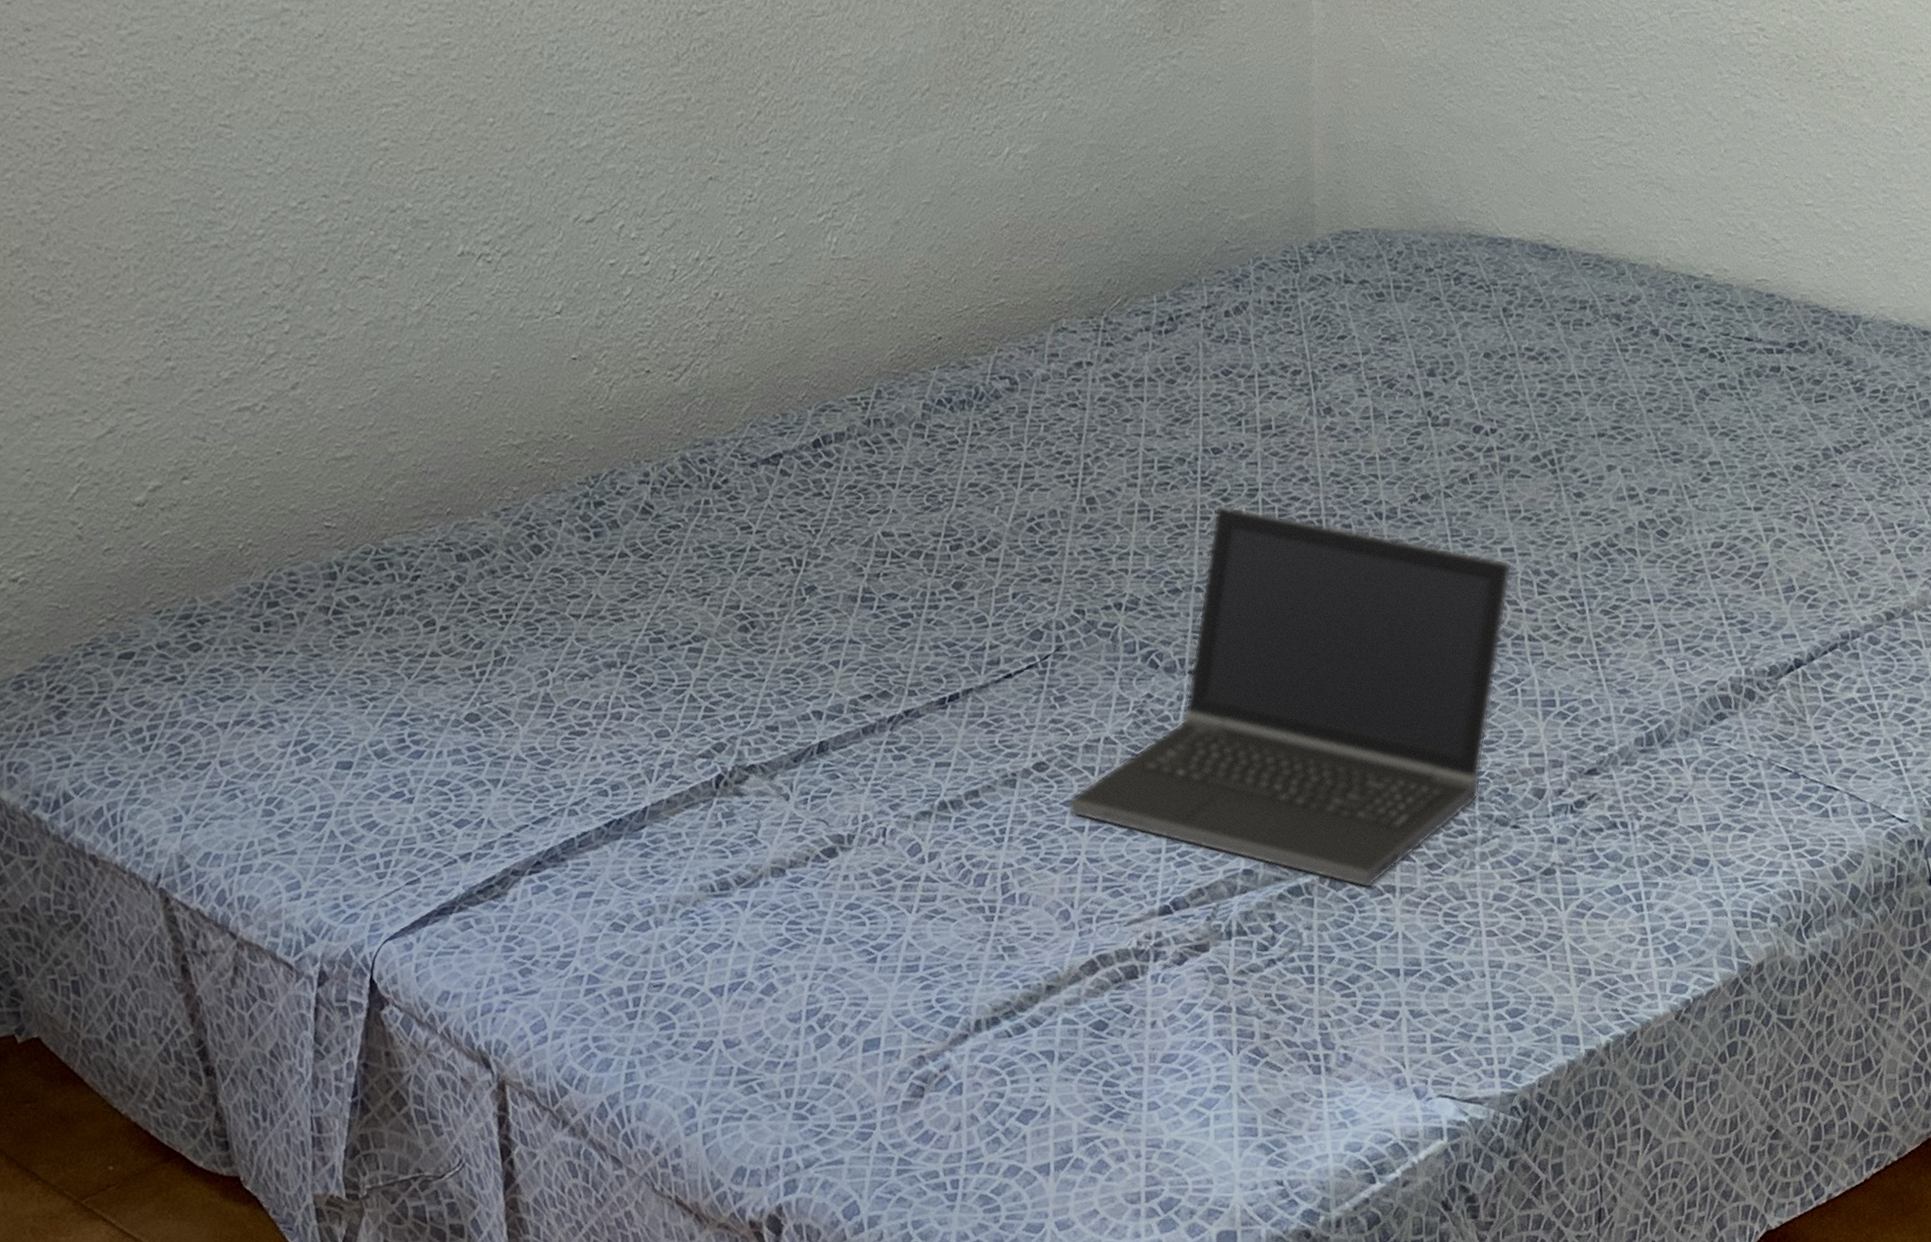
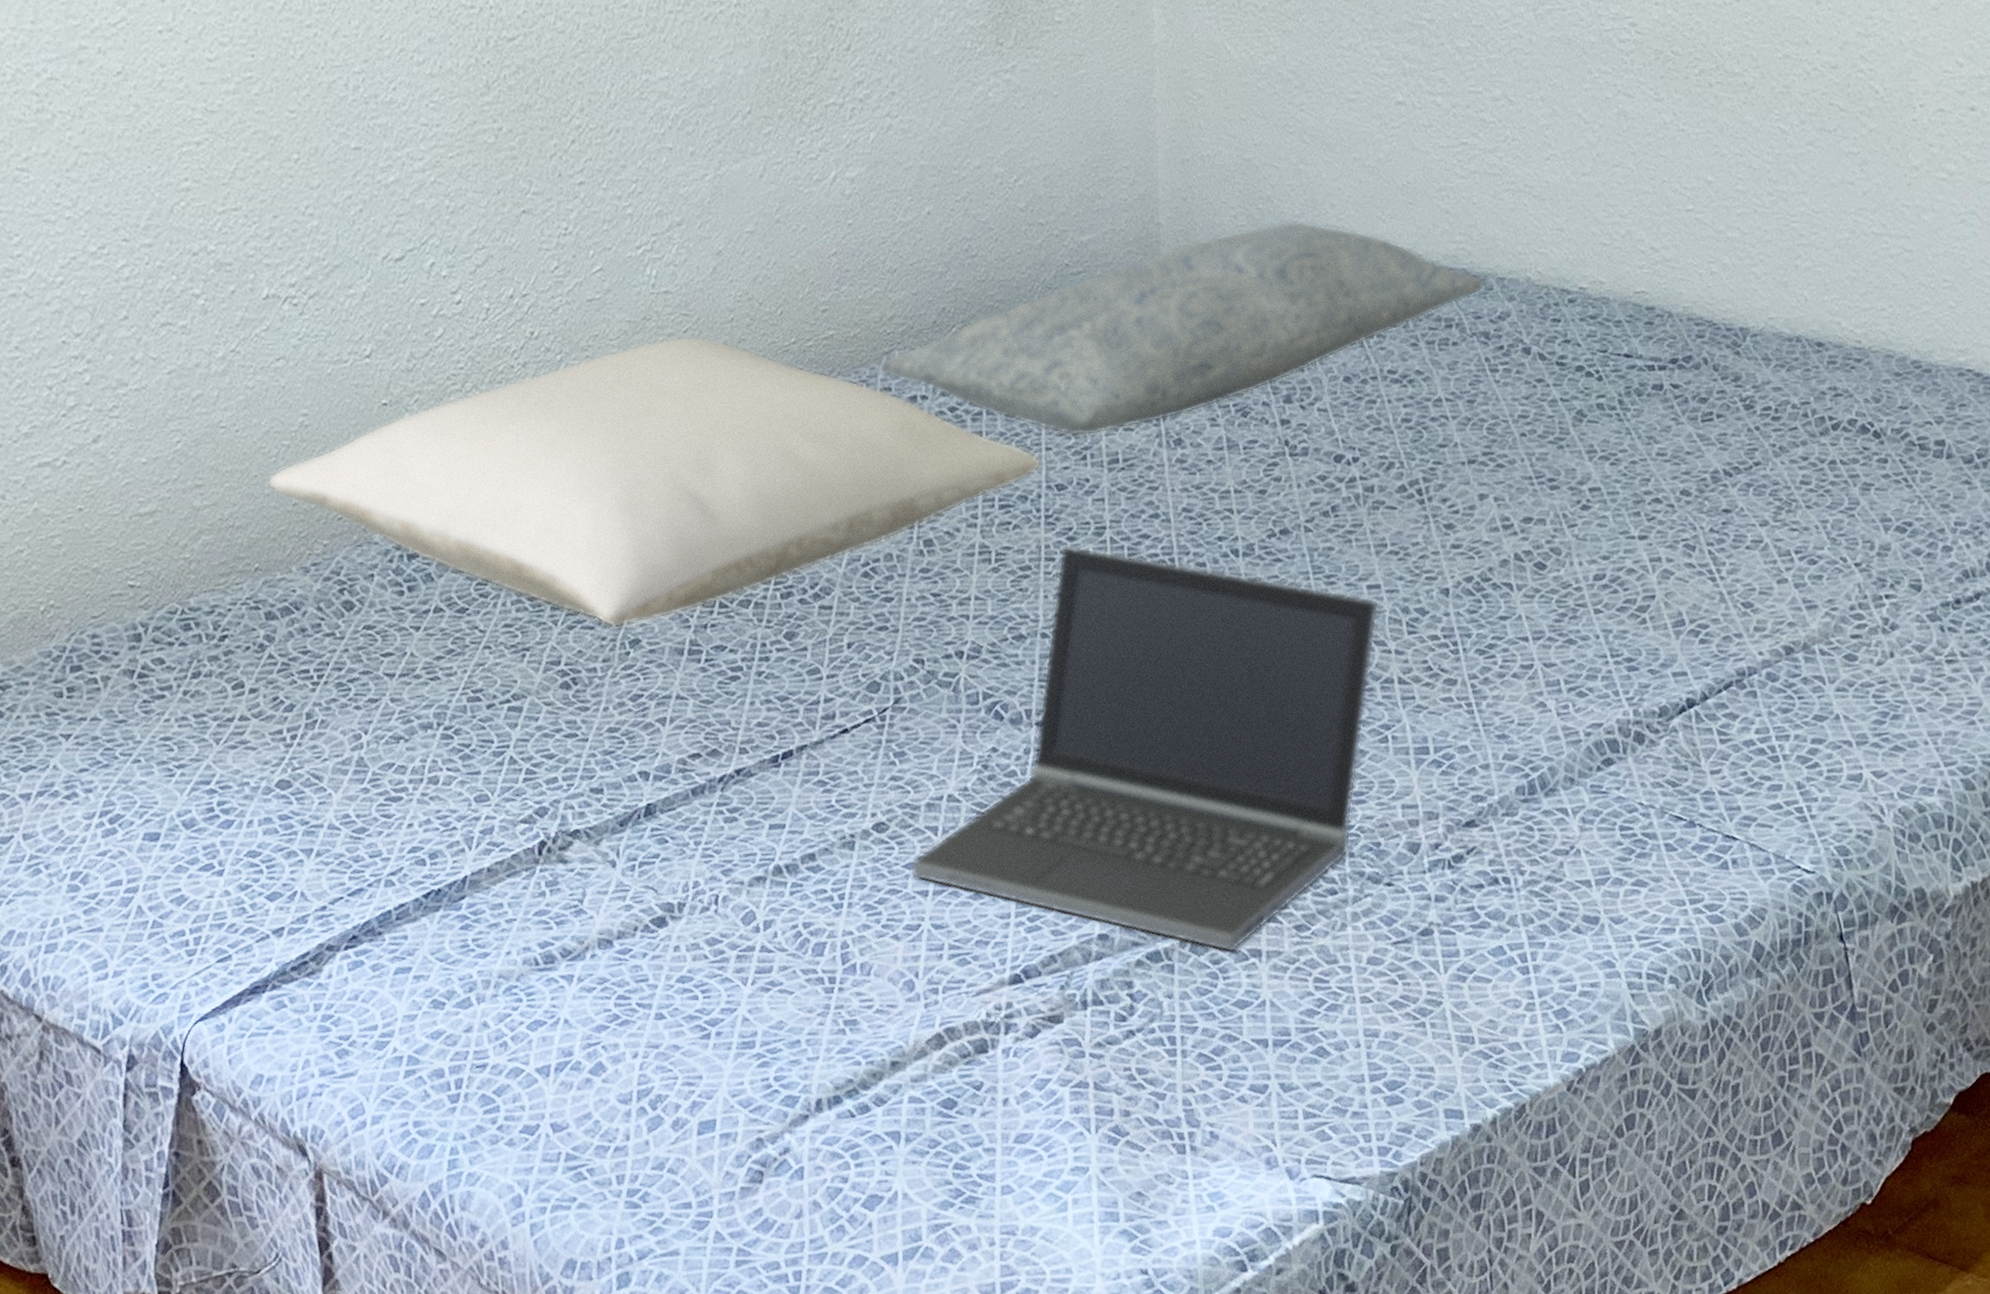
pillow: none [460,300,1199,575] -> present [267,335,1042,628]
pillow: none [1047,206,1619,404] -> present [879,221,1487,437]

